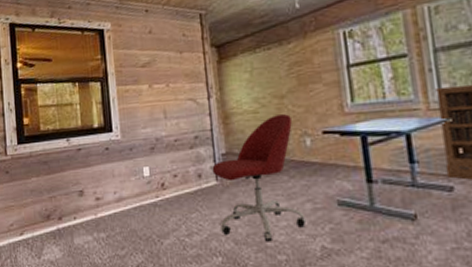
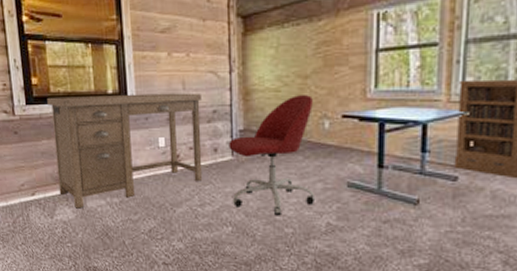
desk: none [37,120,189,247] -> present [47,92,203,209]

